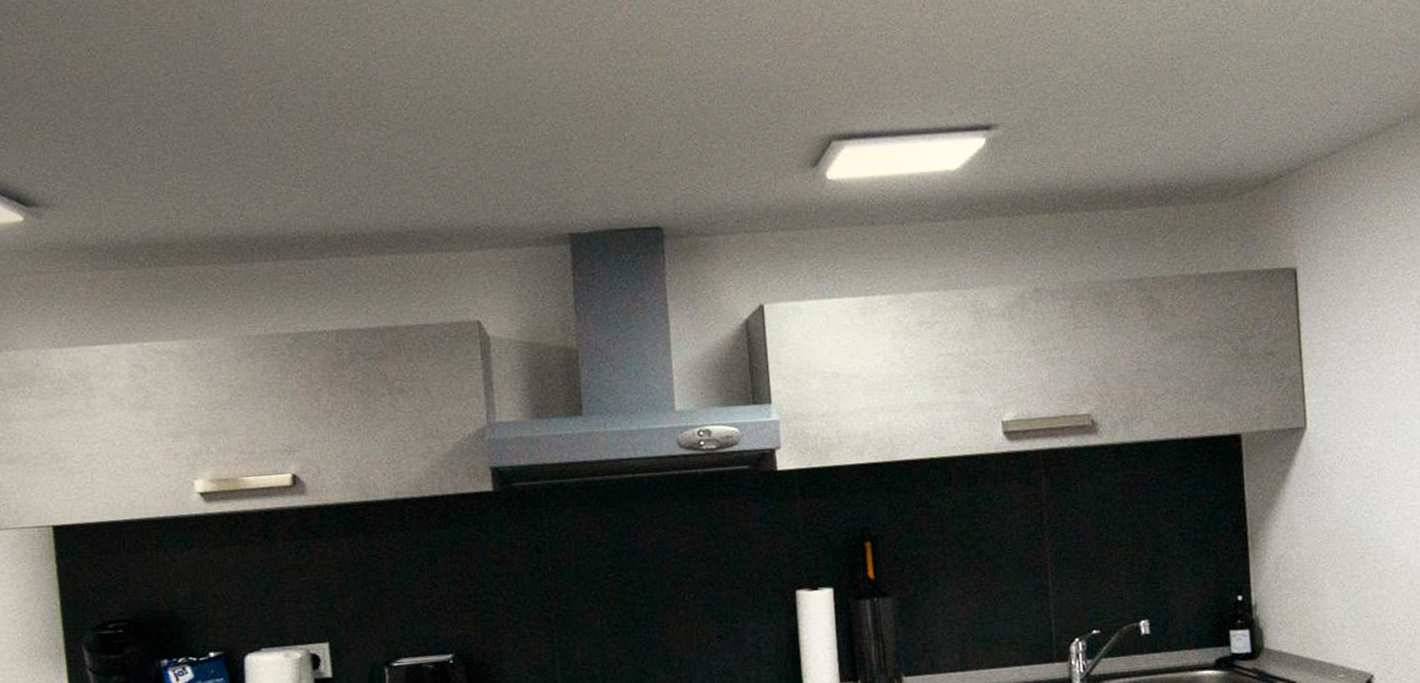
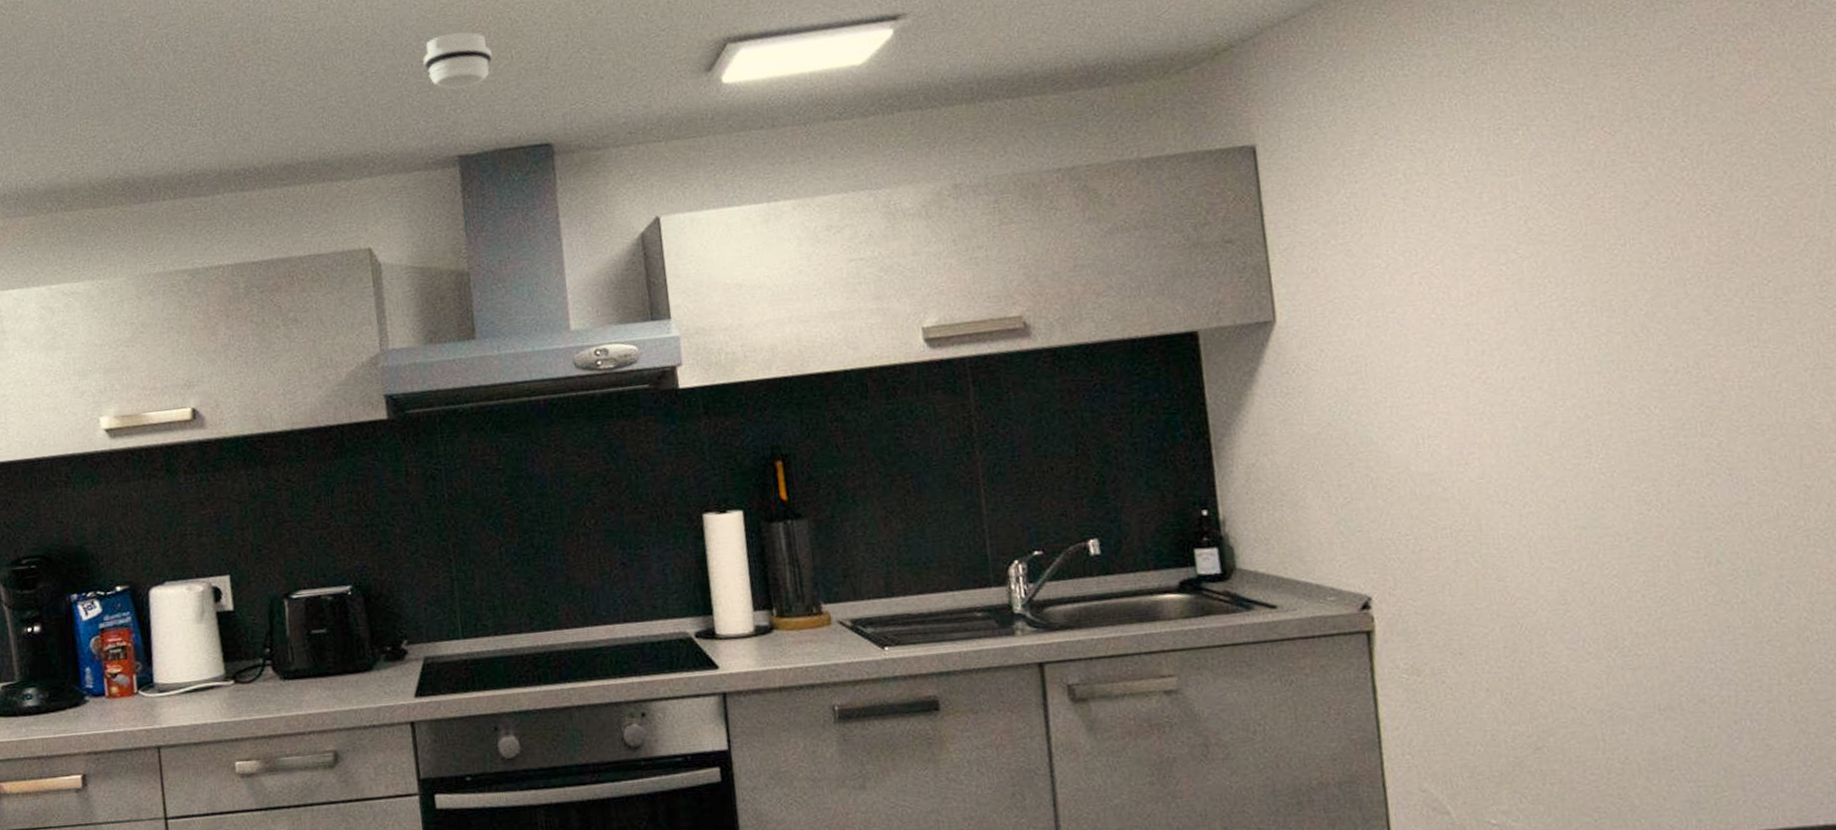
smoke detector: none [536,110,606,167] -> present [423,32,492,89]

